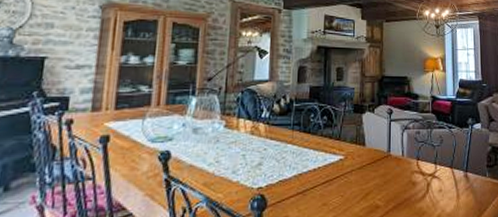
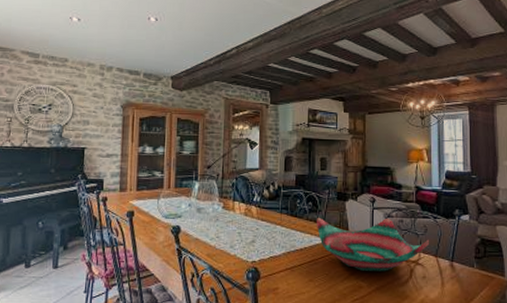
decorative bowl: none [332,130,445,189] -> present [317,217,429,271]

